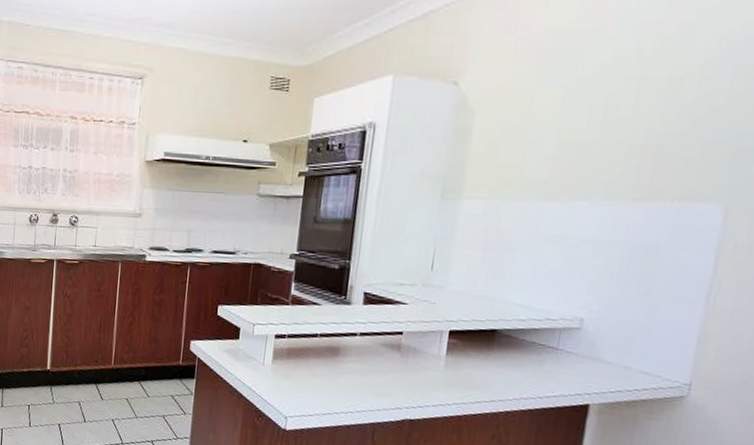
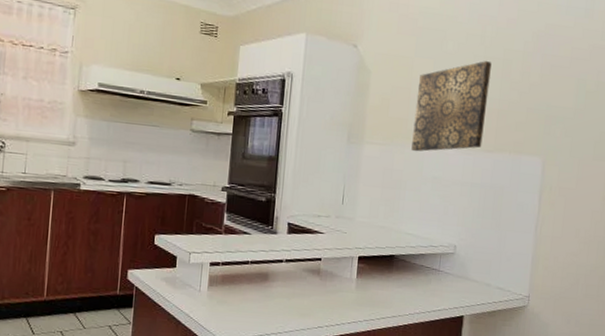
wall art: none [526,83,651,206] -> present [411,61,492,152]

